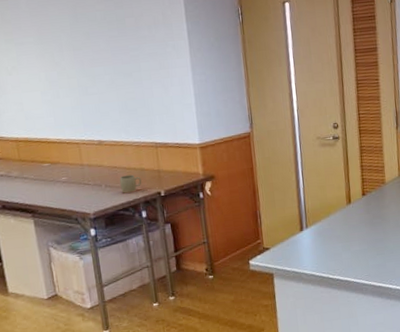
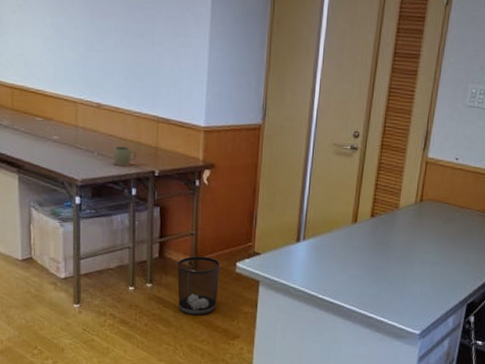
waste bin: none [195,260,238,318] -> present [177,256,220,315]

